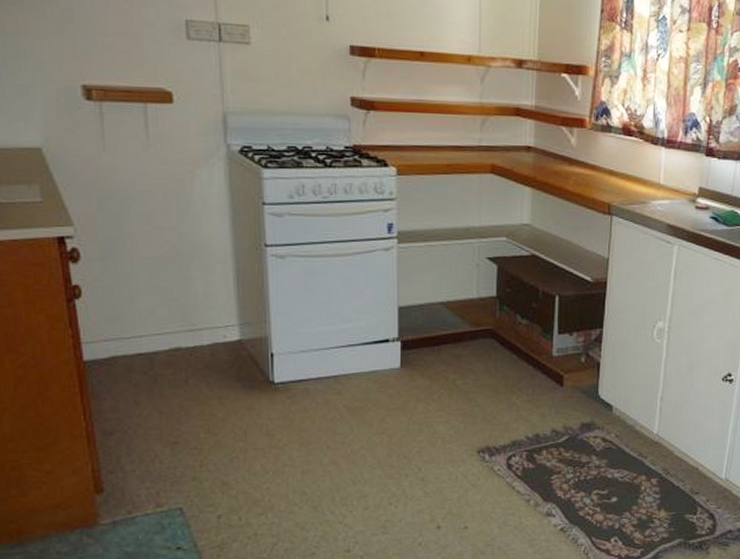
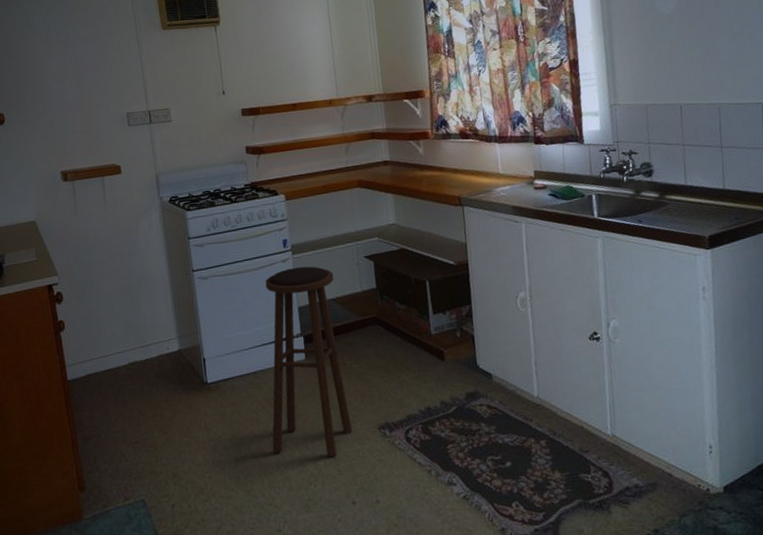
stool: none [349,259,447,478] -> present [265,266,352,458]

